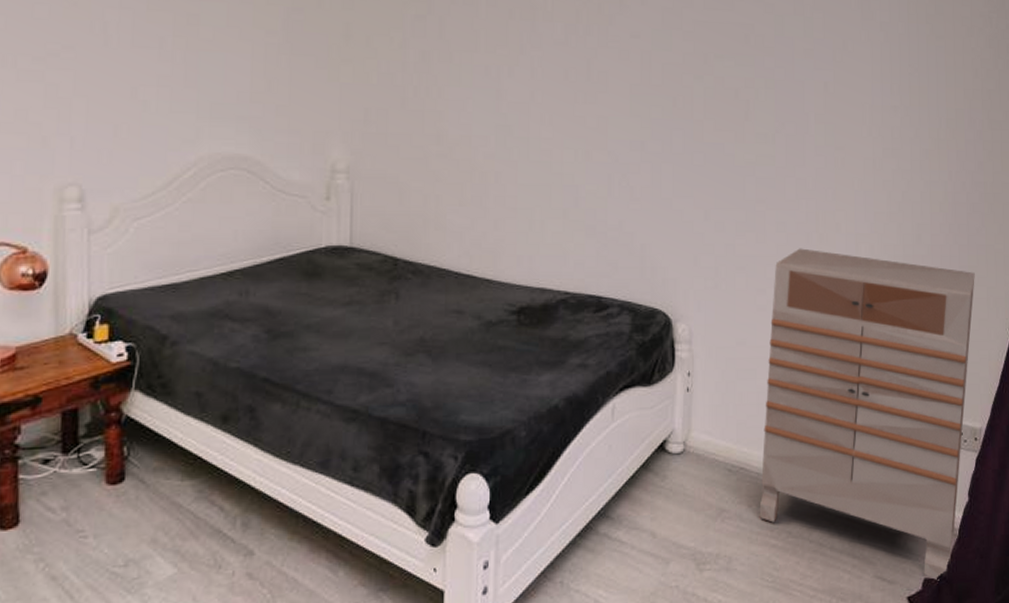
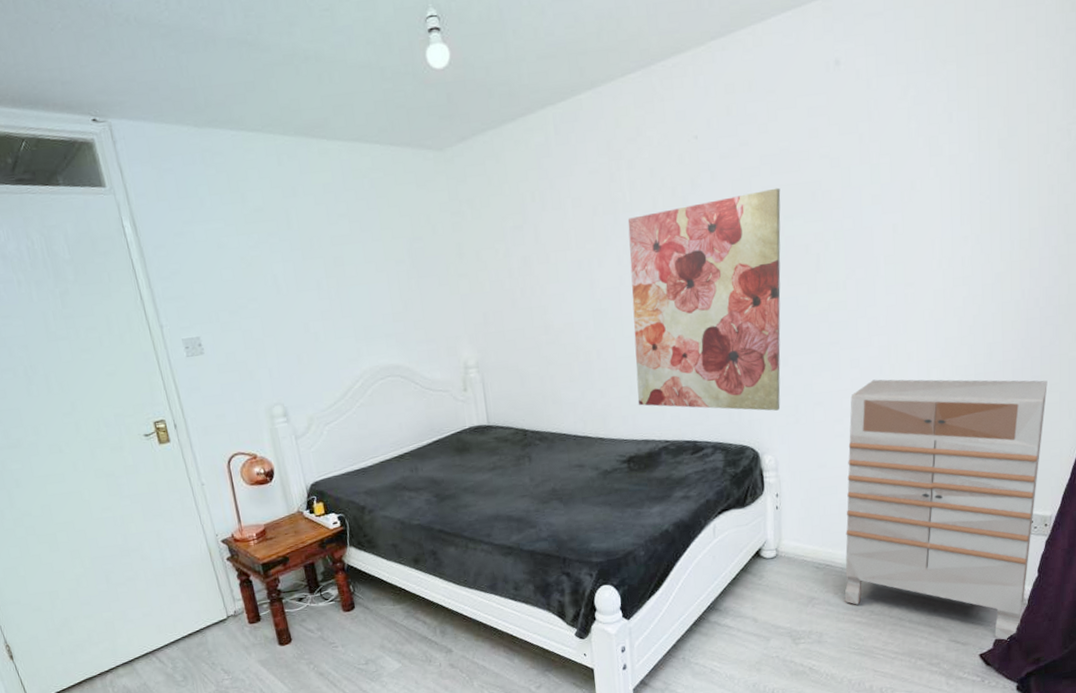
wall art: none [537,23,712,271] -> present [627,187,781,411]

